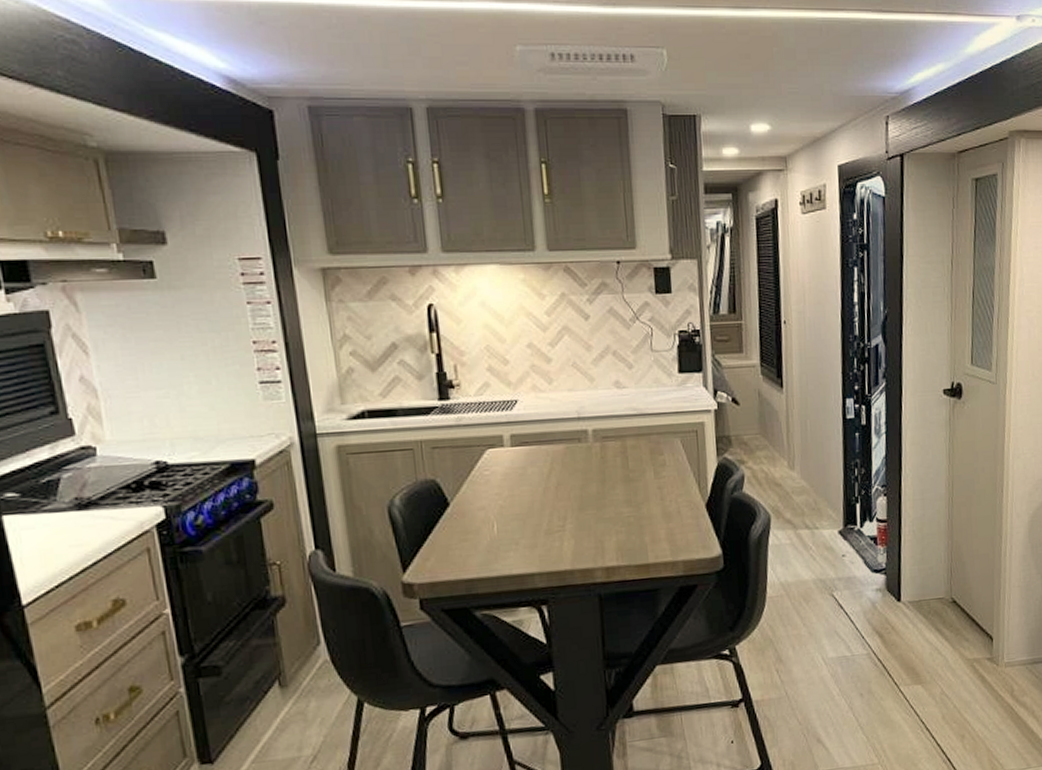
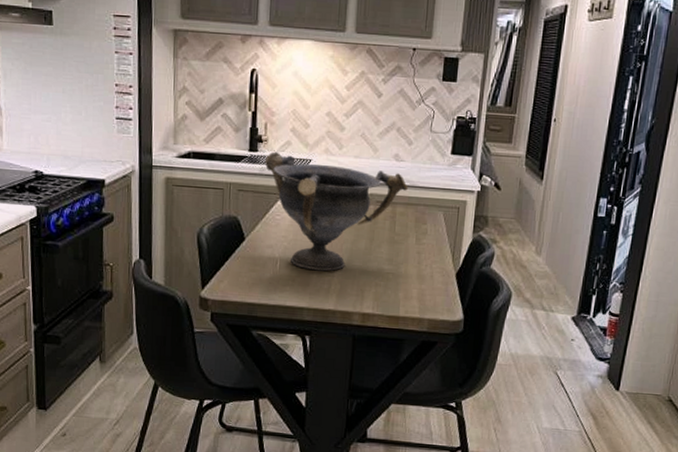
decorative bowl: none [460,396,636,528] -> present [264,151,408,271]

